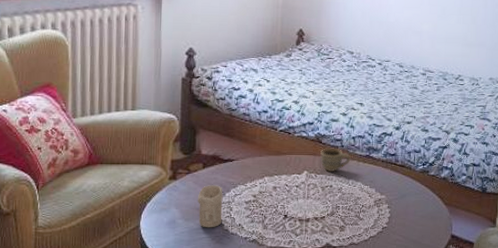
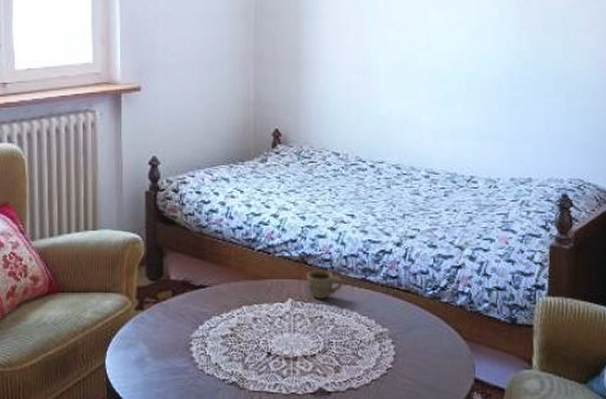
candle: present [198,185,223,228] -> none [168,316,196,368]

